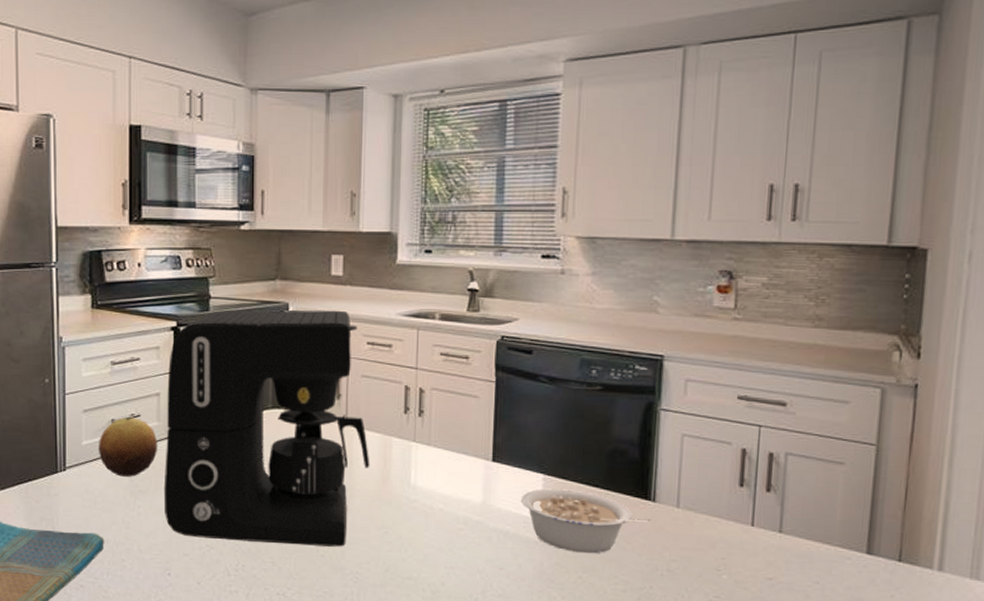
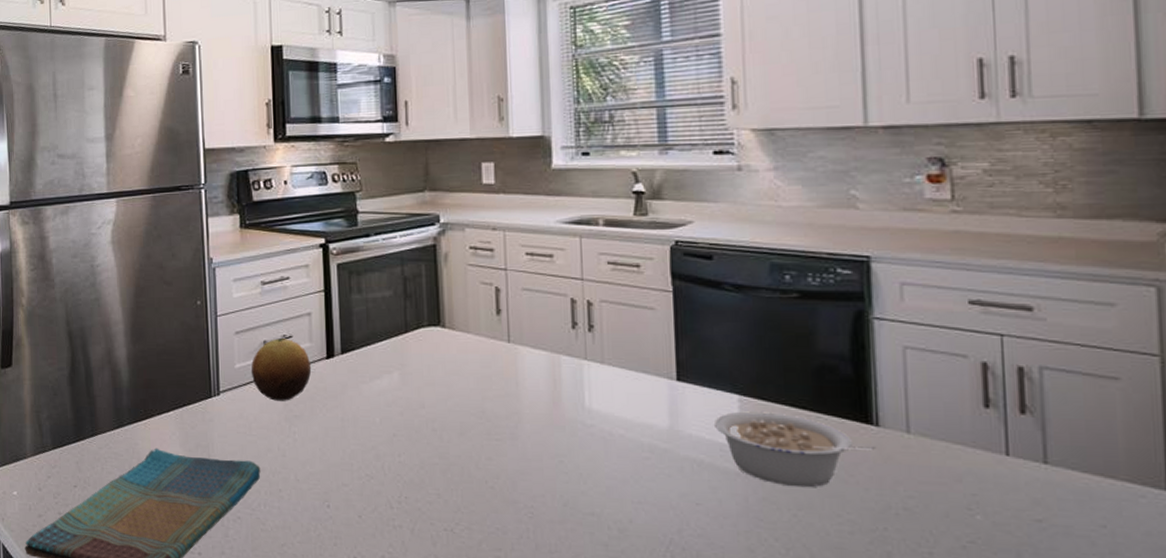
coffee maker: present [163,310,370,547] -> none [318,220,538,478]

